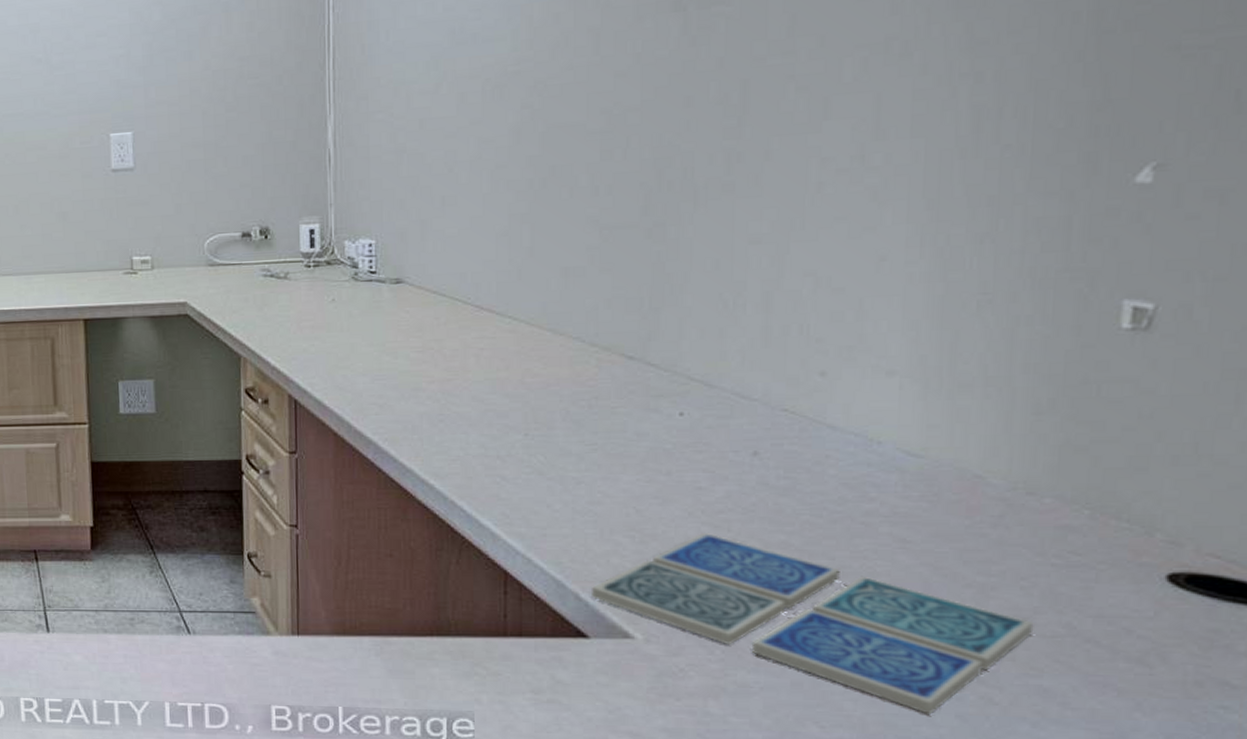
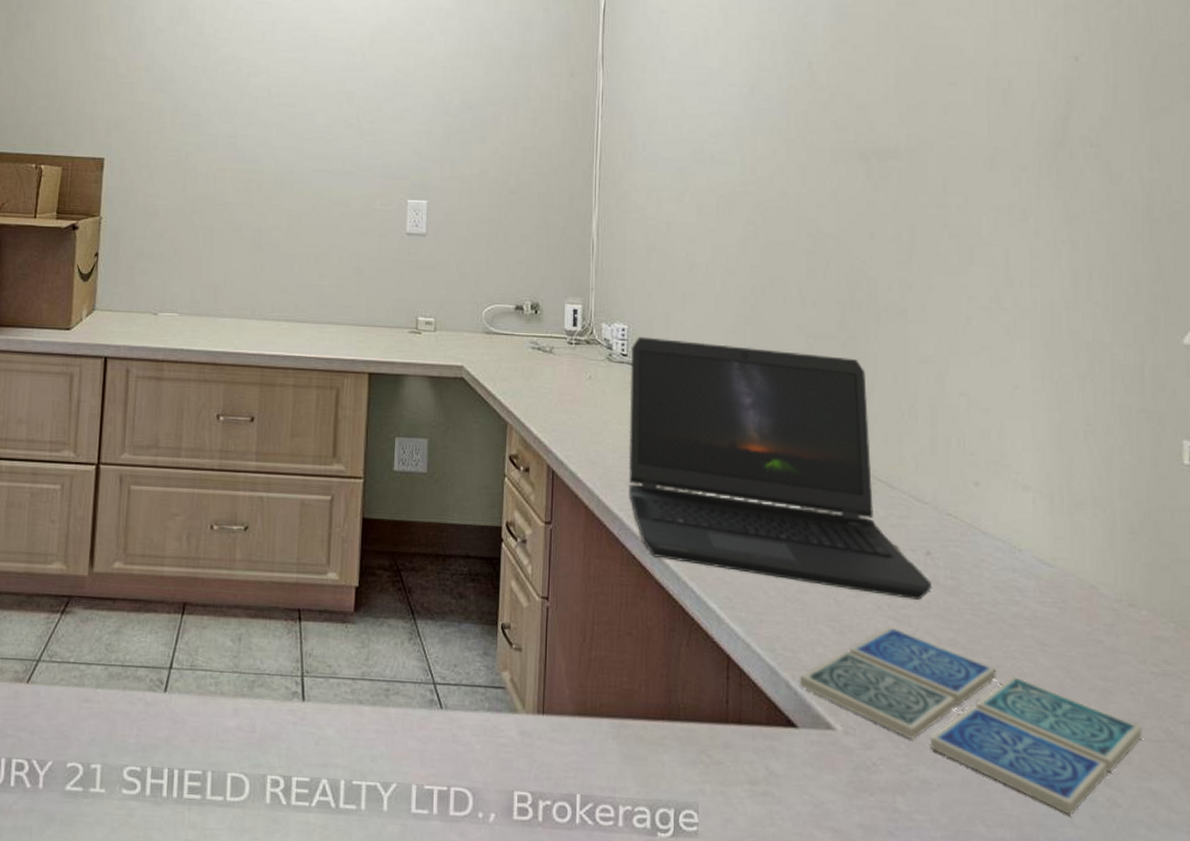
laptop computer: none [380,247,759,503] -> present [628,336,932,600]

